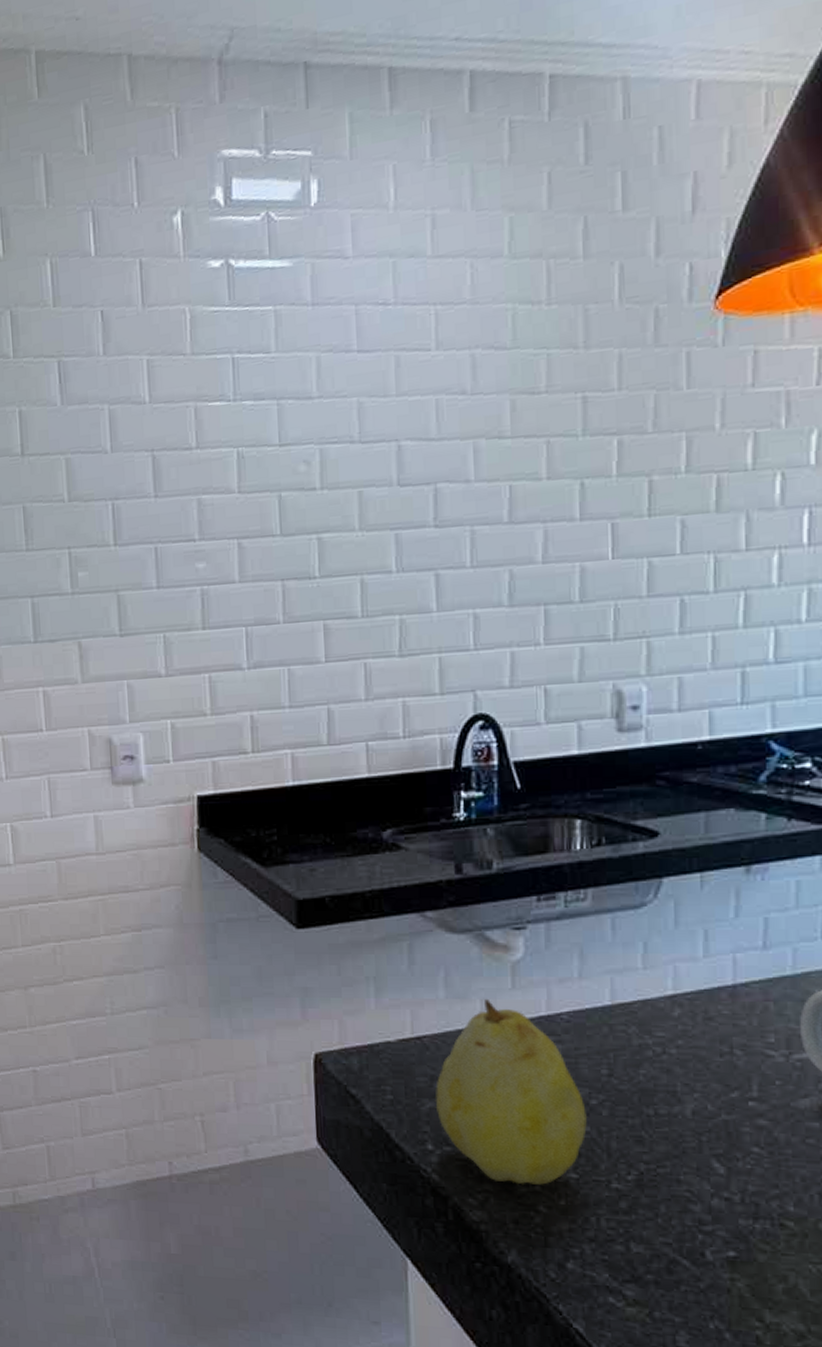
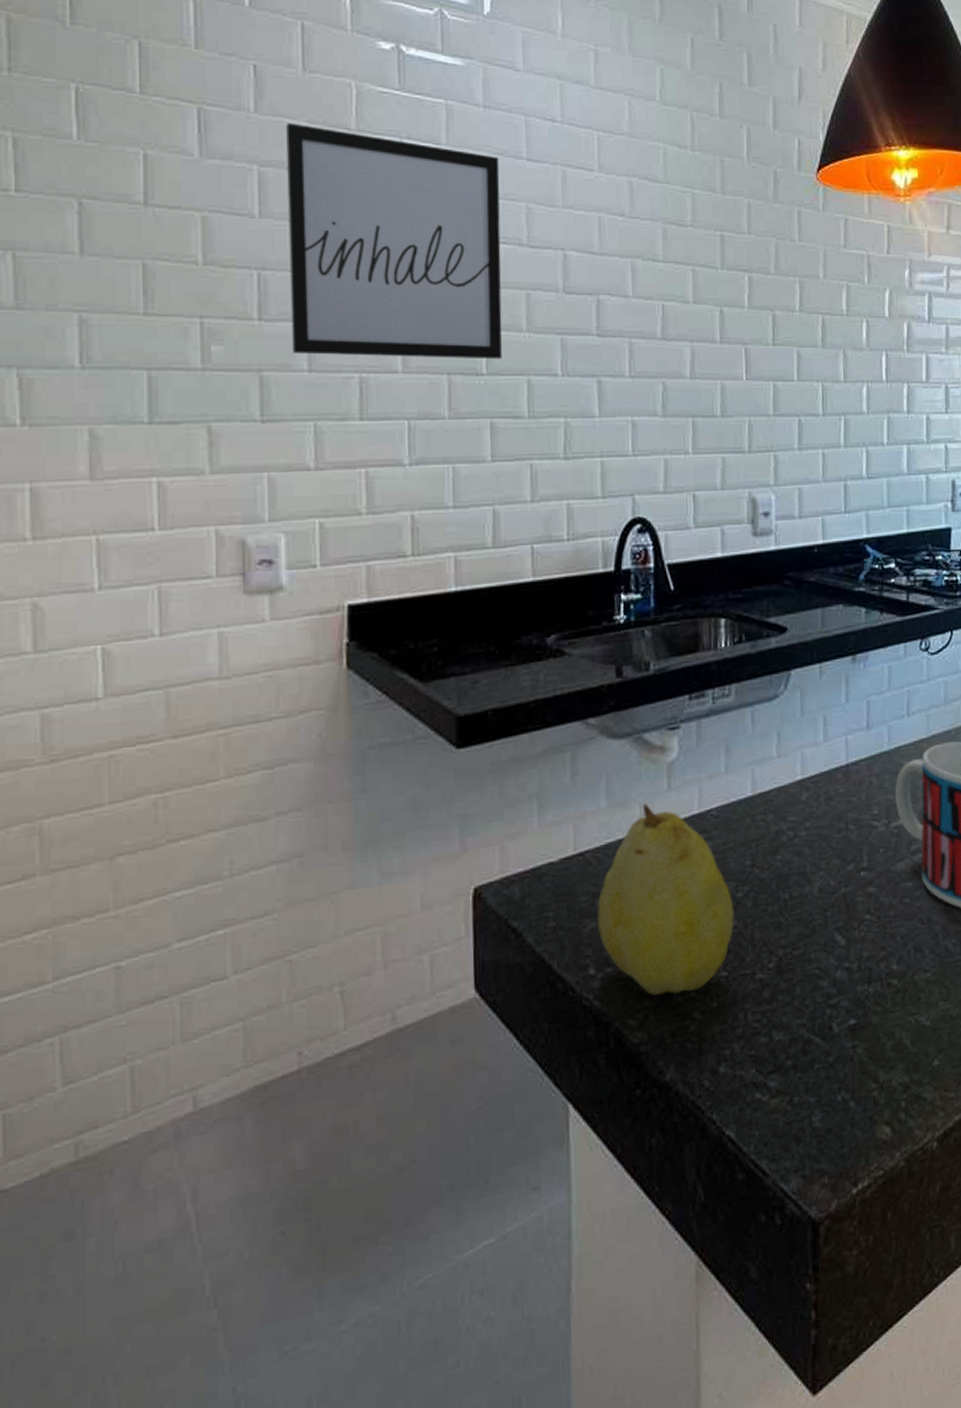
wall art: none [130,354,334,573] -> present [286,122,502,360]

